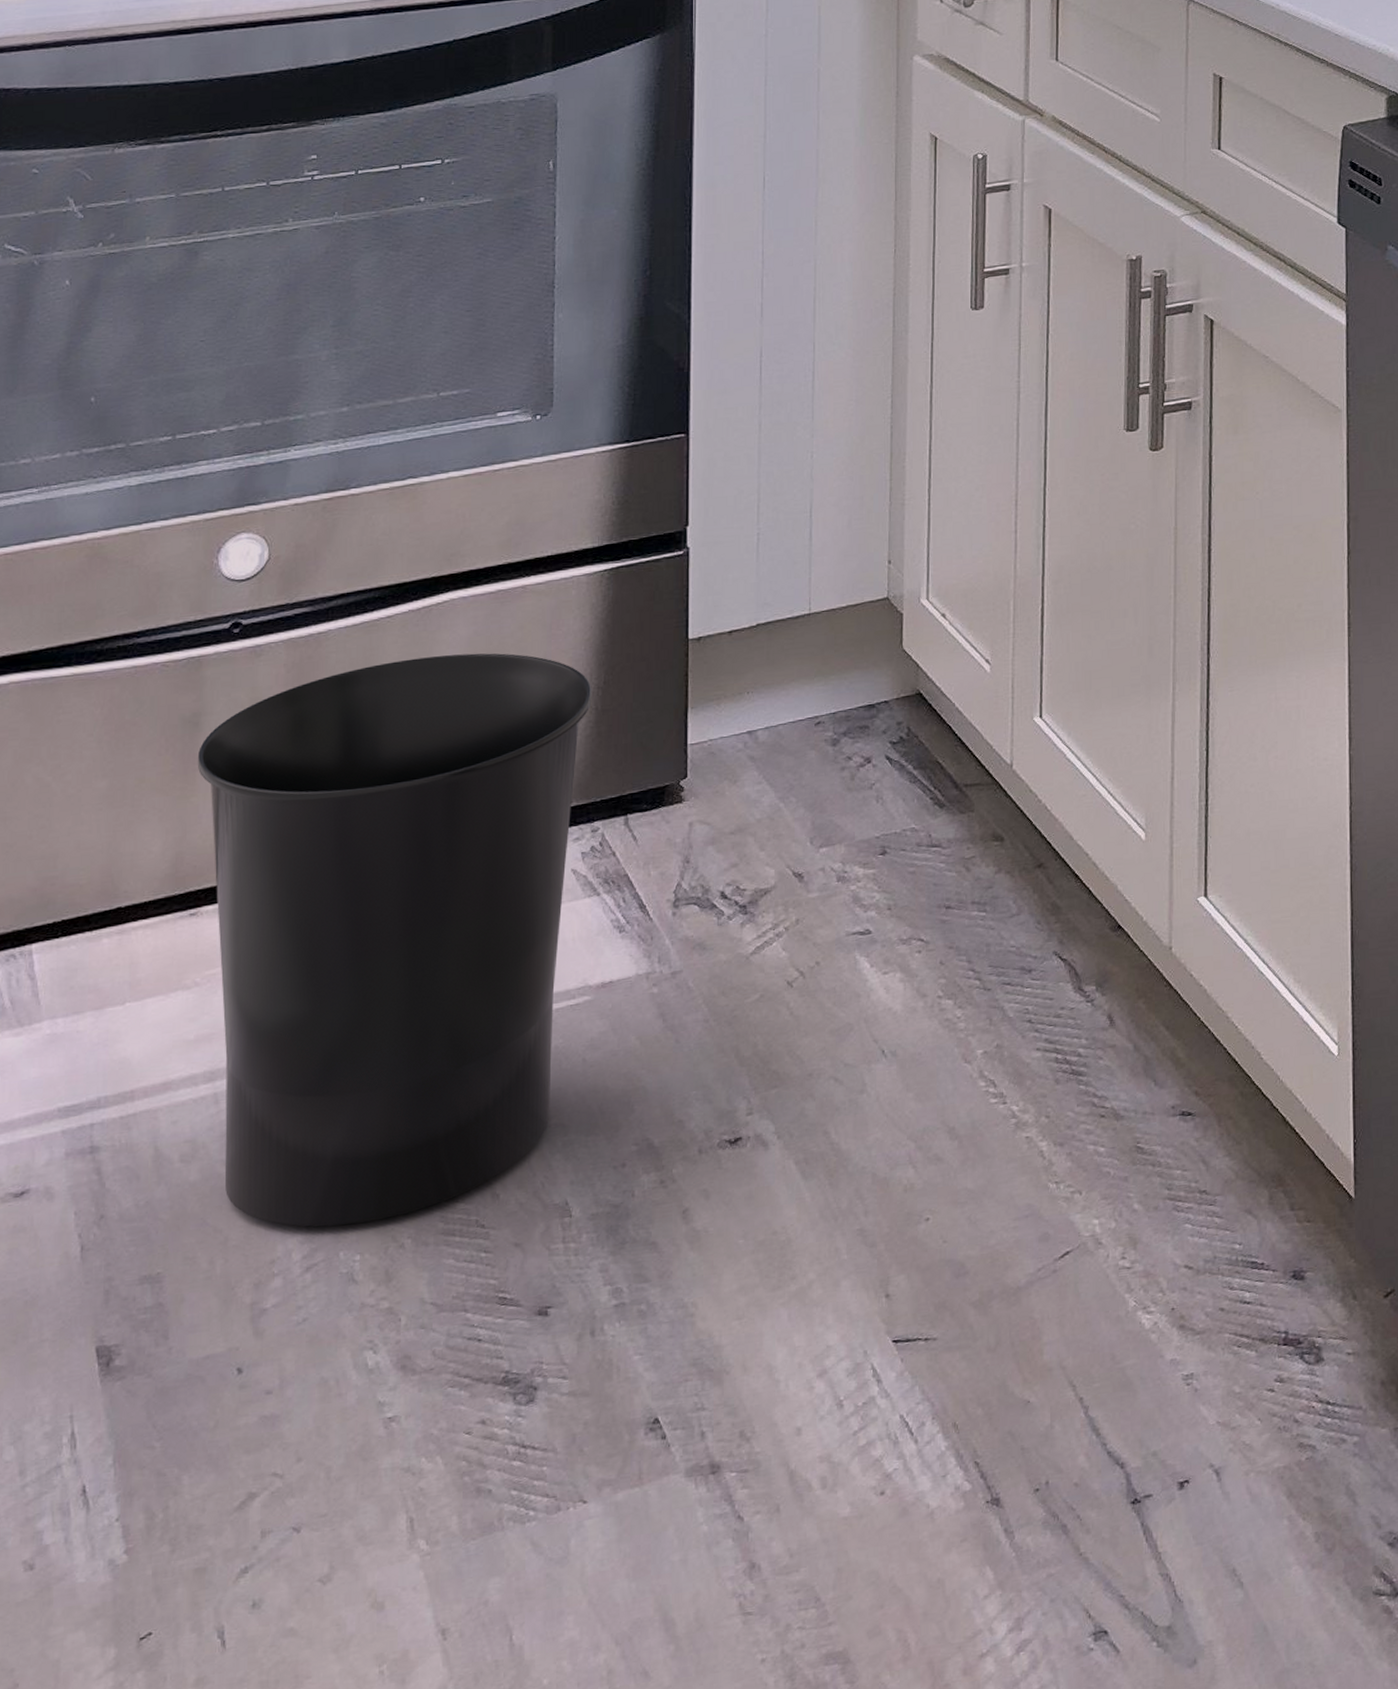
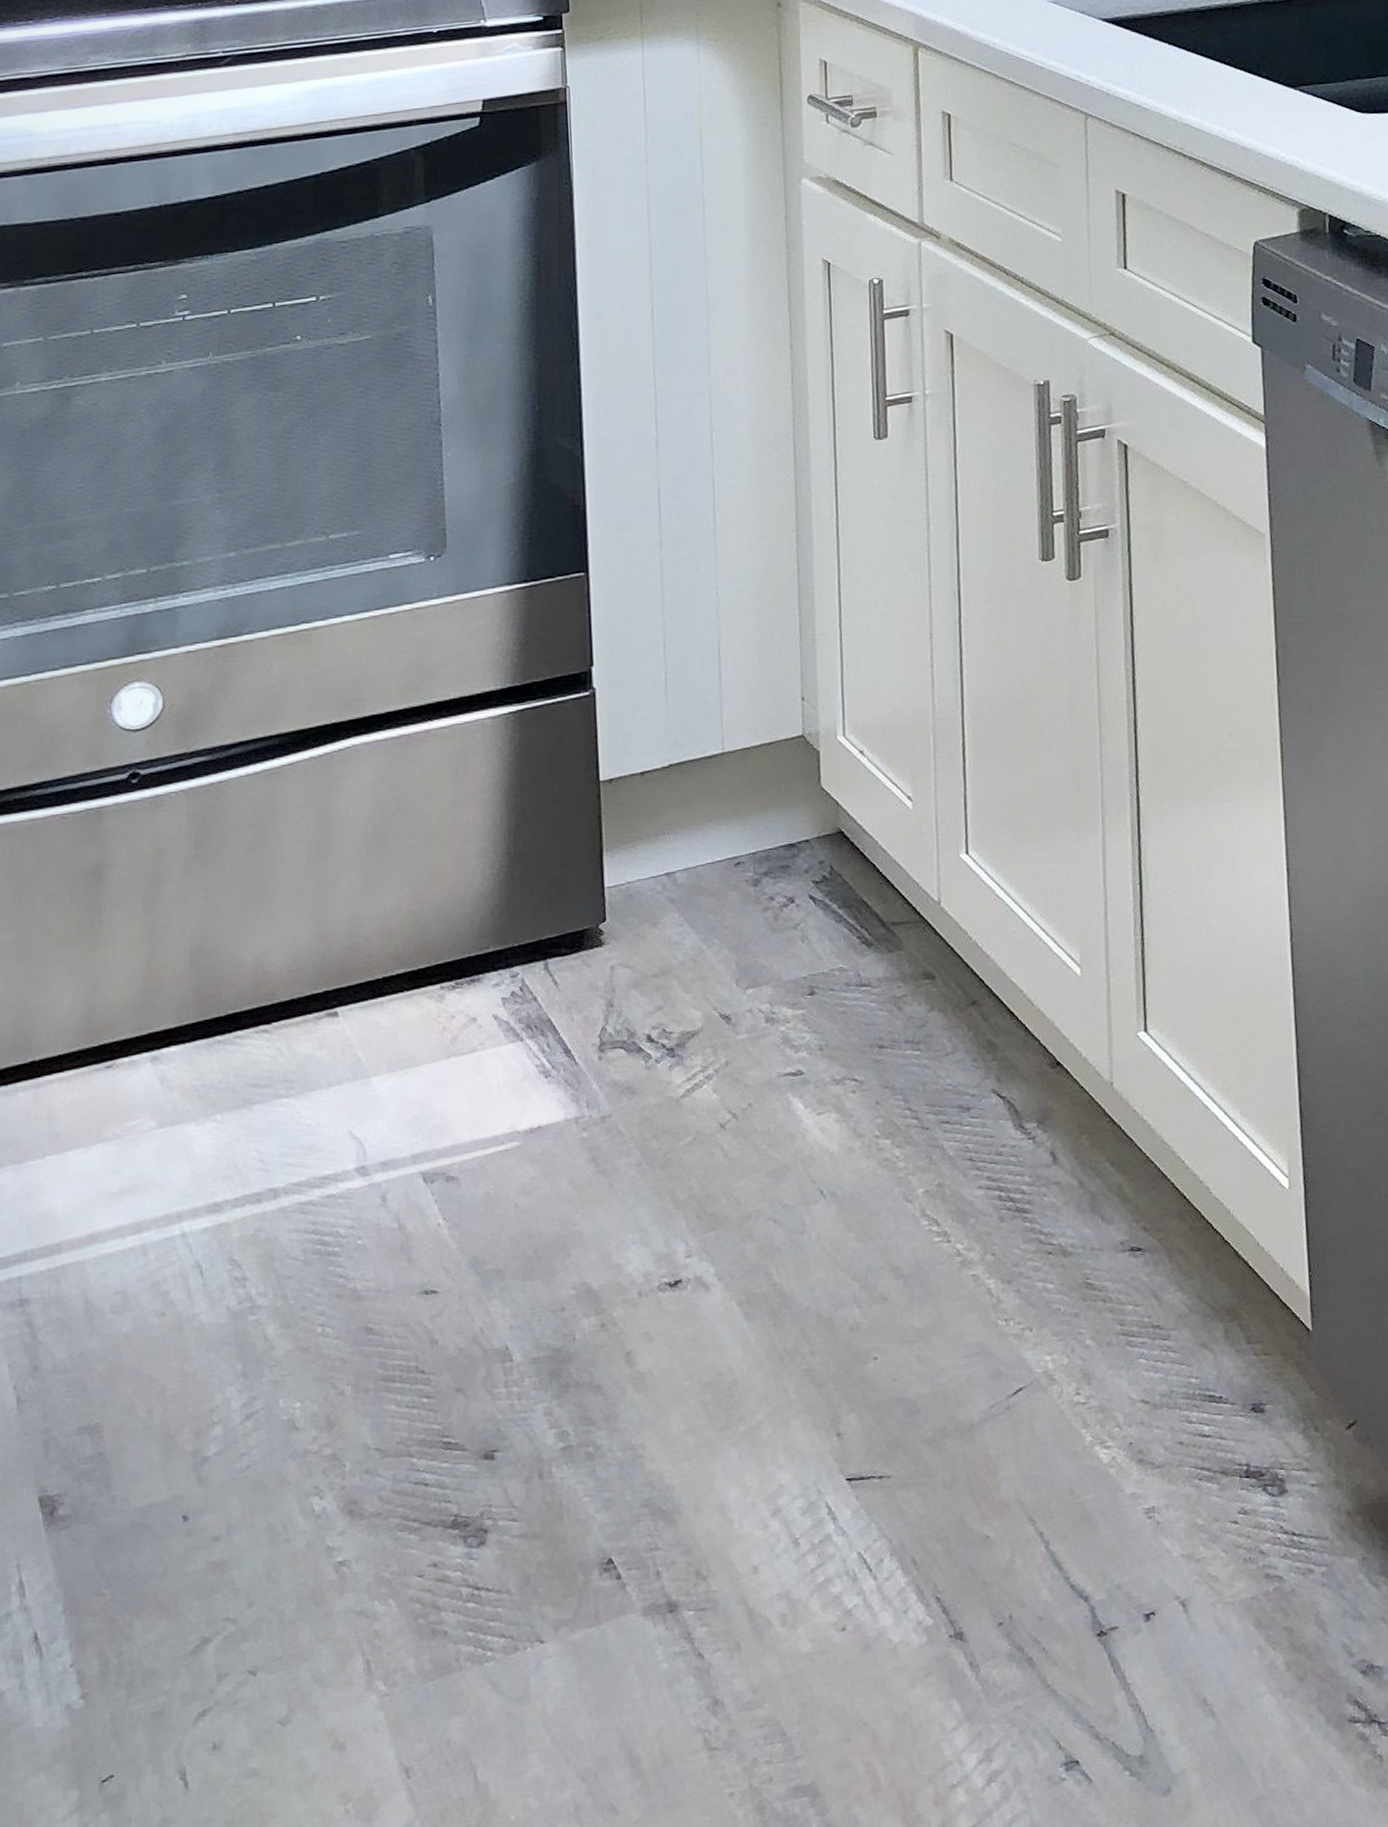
waste bin: present [197,653,592,1228] -> none [103,799,504,1376]

